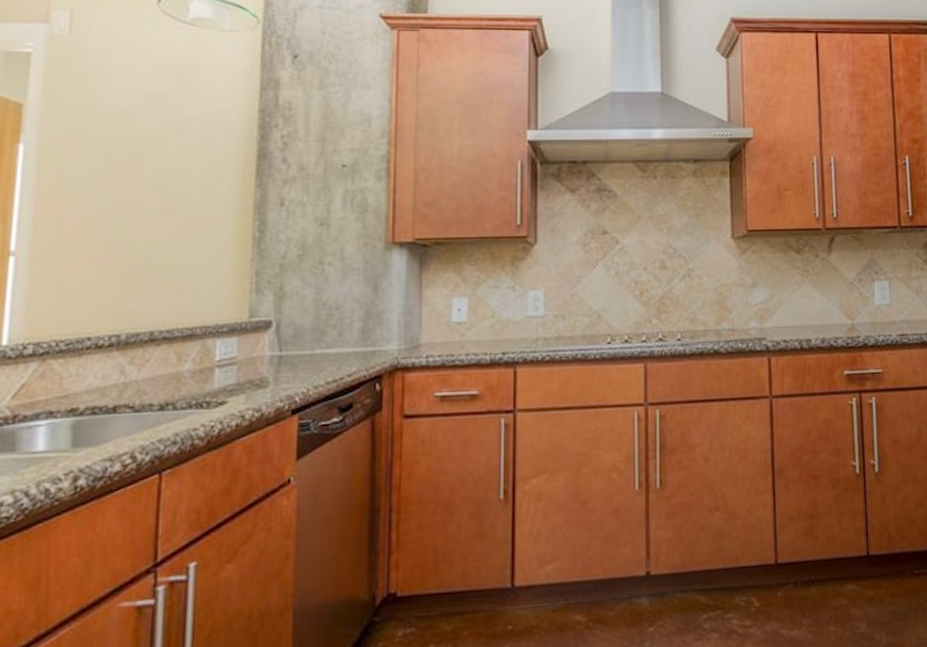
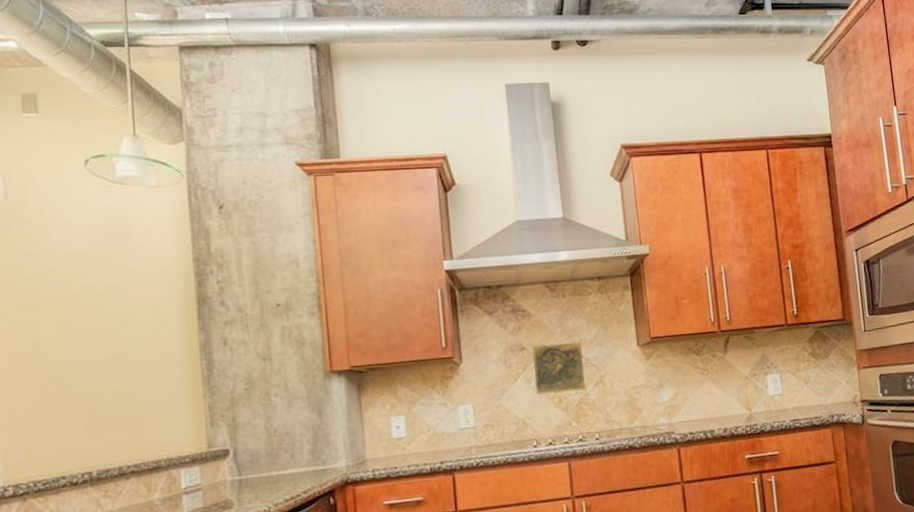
decorative tile: none [614,229,670,285] -> present [531,341,586,395]

